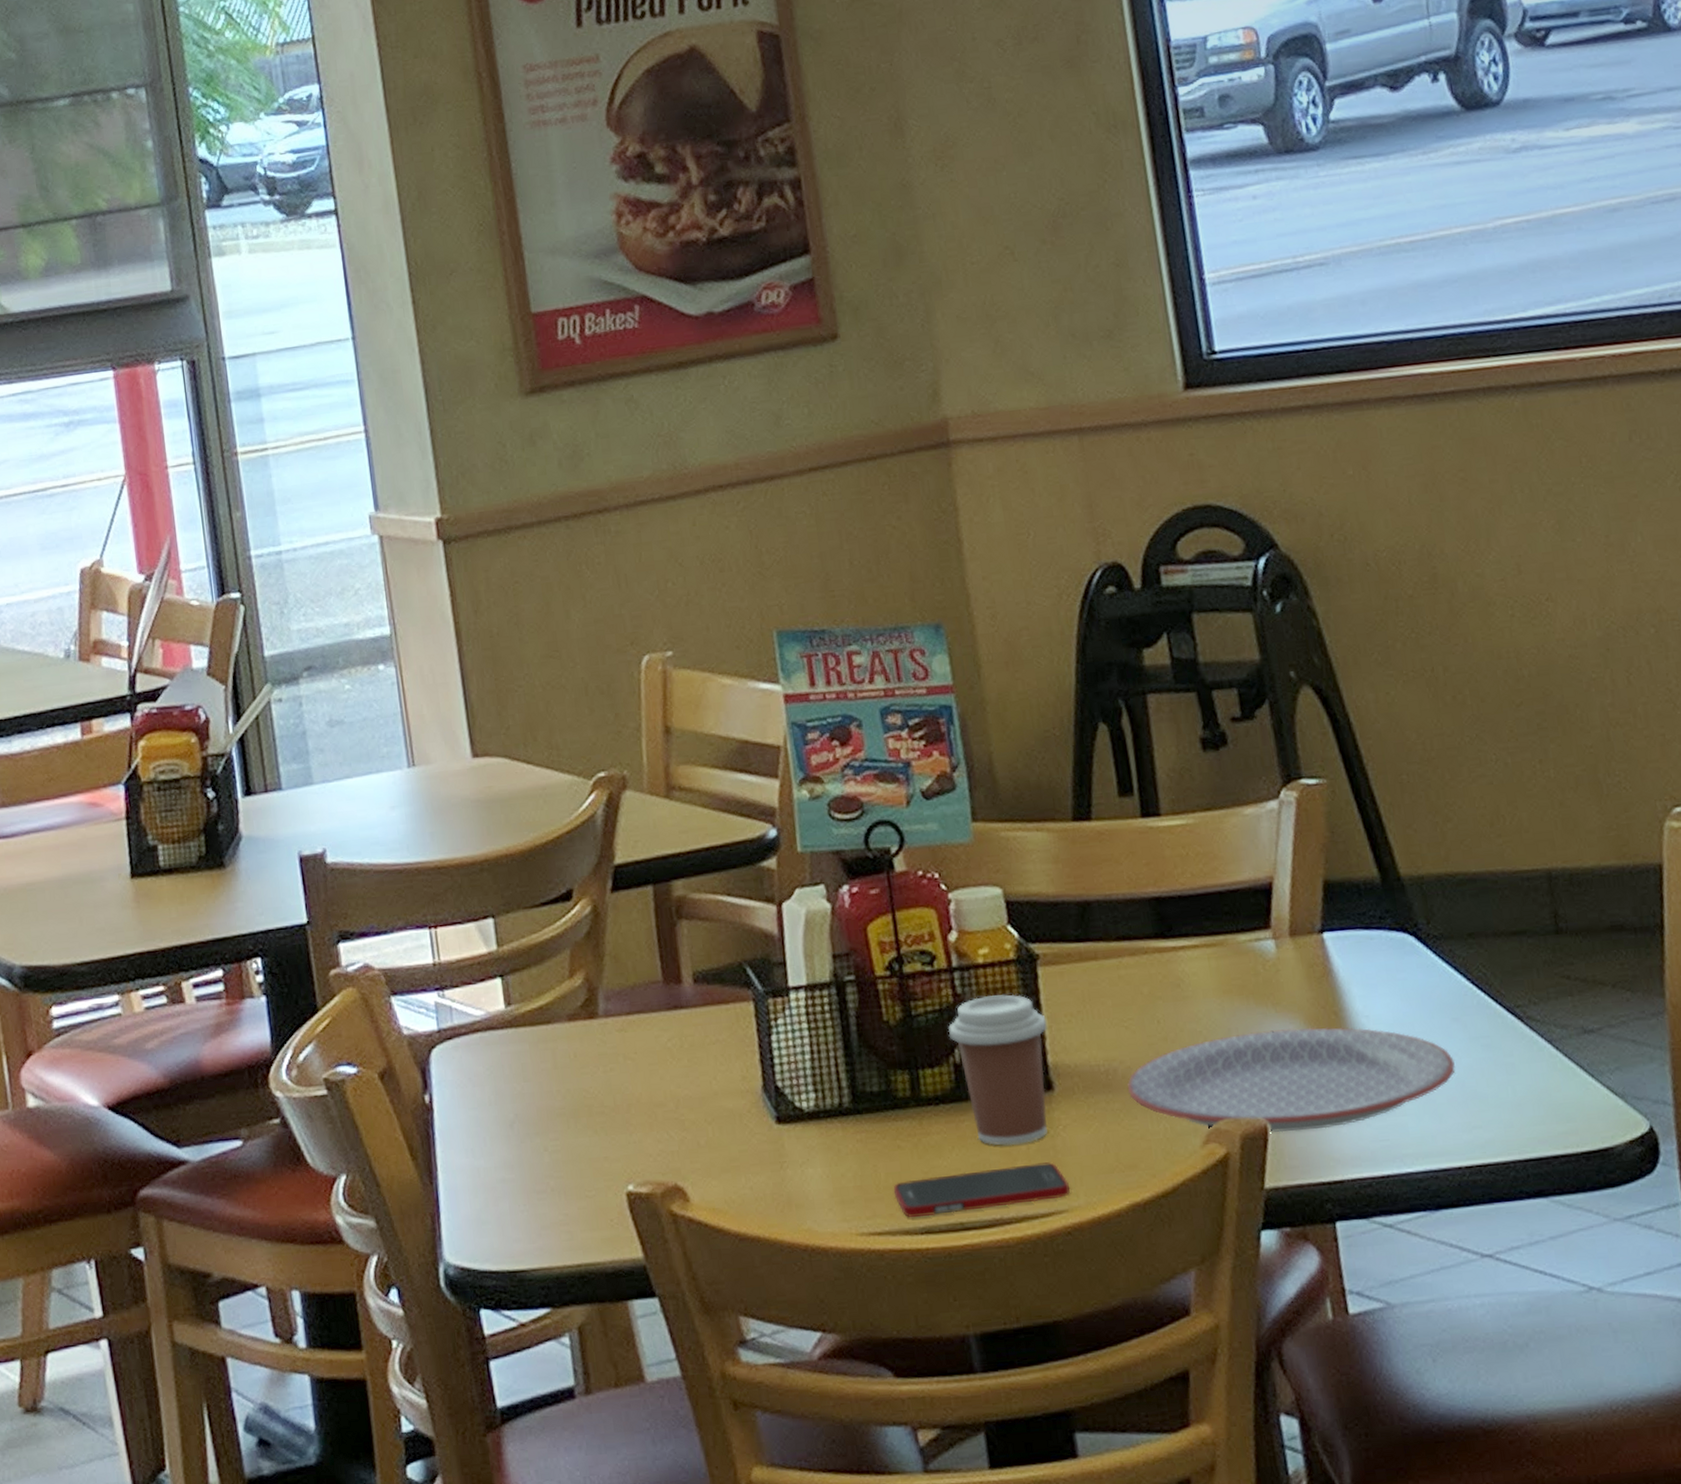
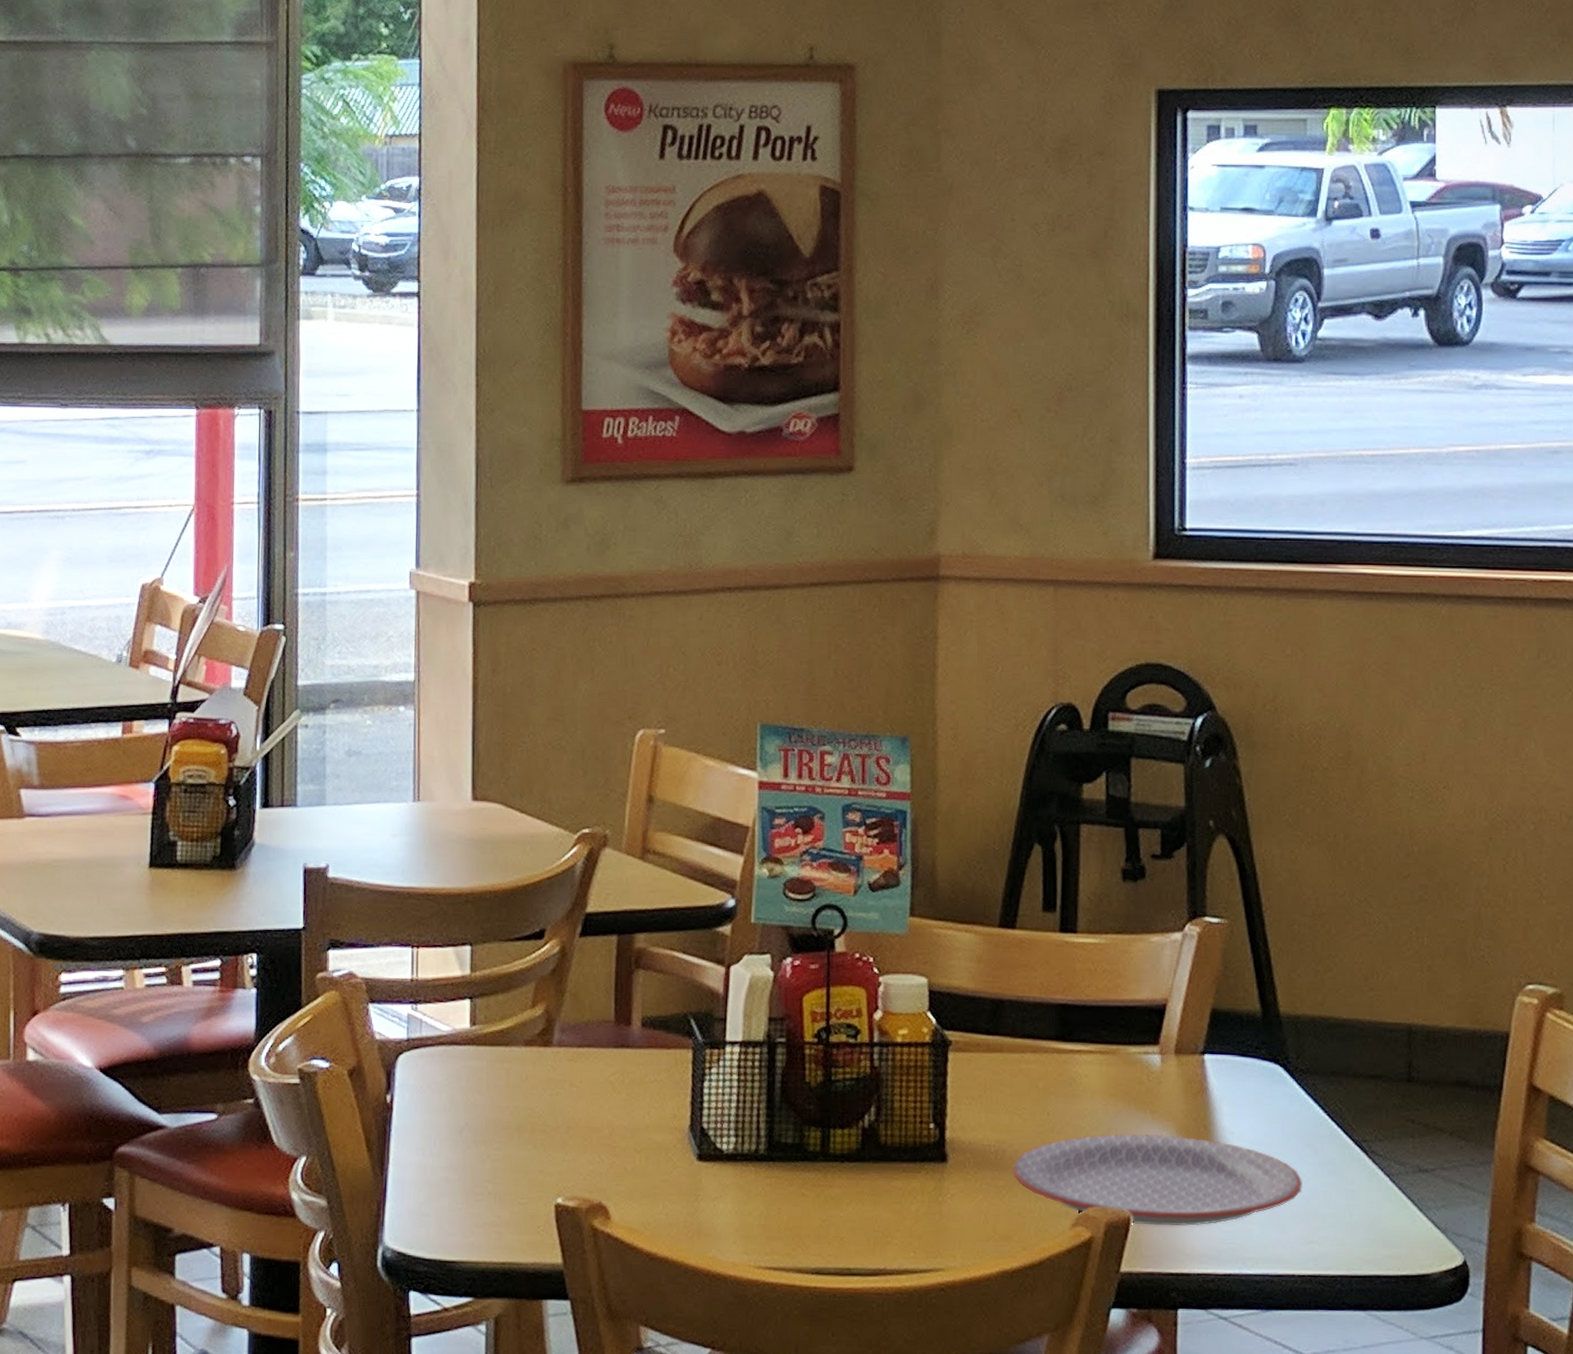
cell phone: present [893,1162,1070,1218] -> none [792,1224,948,1260]
coffee cup: present [948,994,1048,1145] -> none [861,1072,950,1206]

